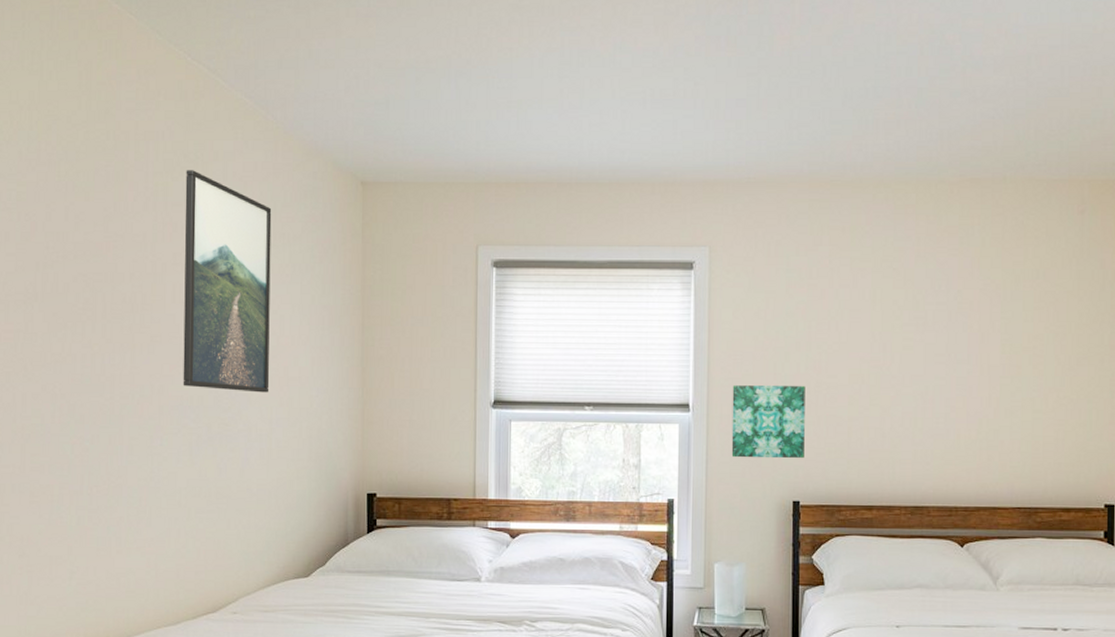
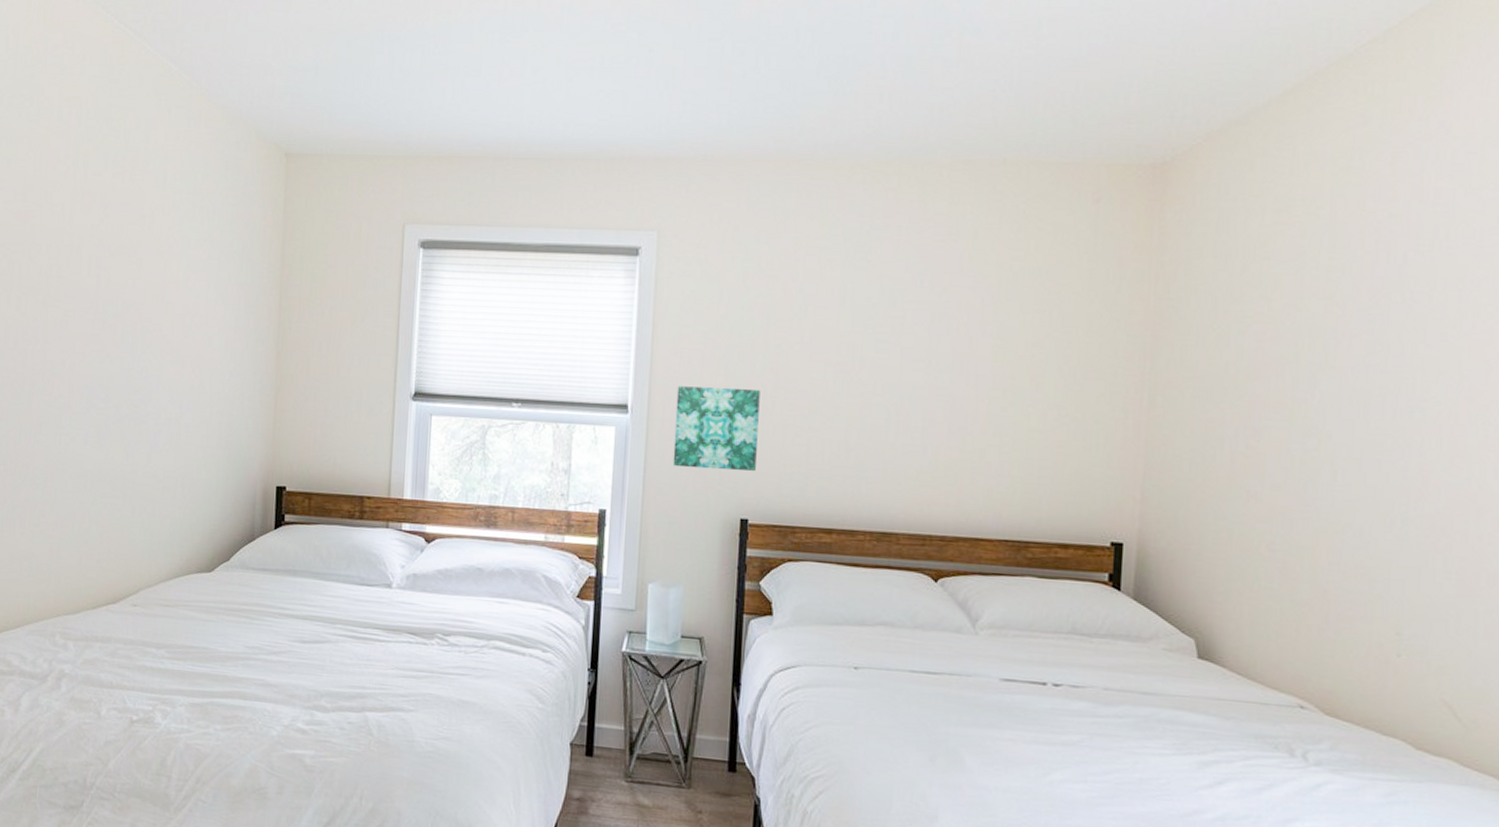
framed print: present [183,170,272,393] -> none [94,138,192,374]

